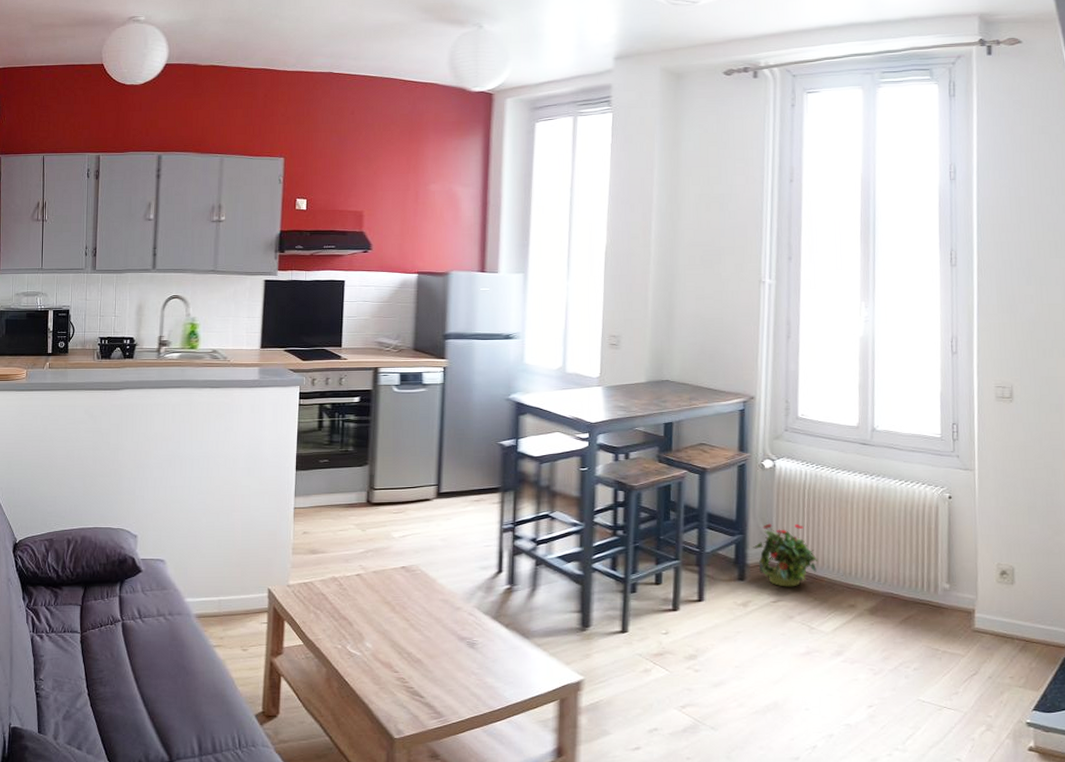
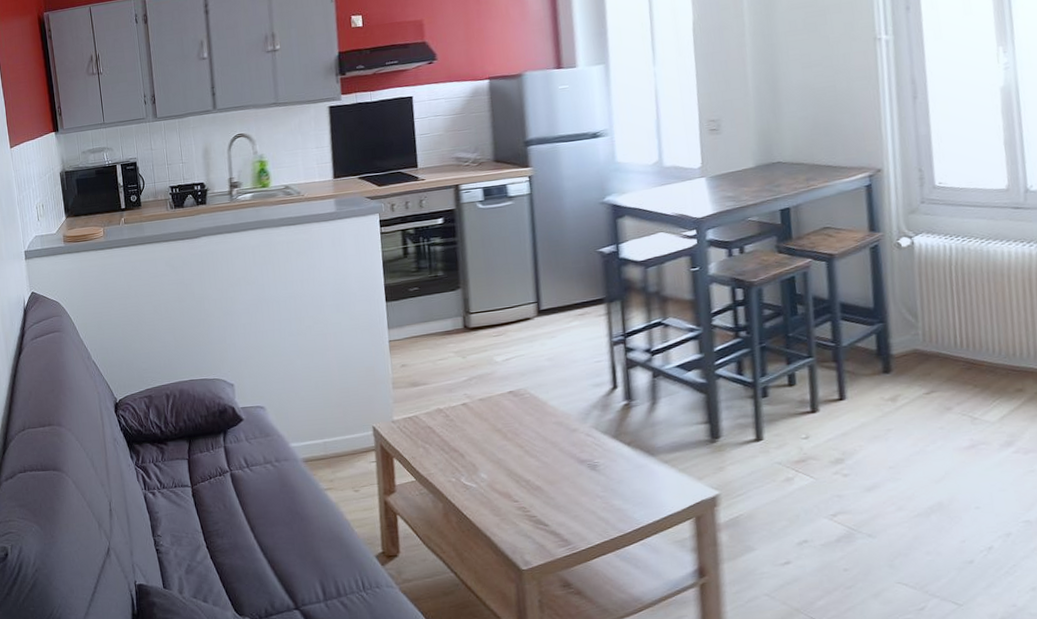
potted plant: present [753,523,818,587] -> none [896,305,975,376]

